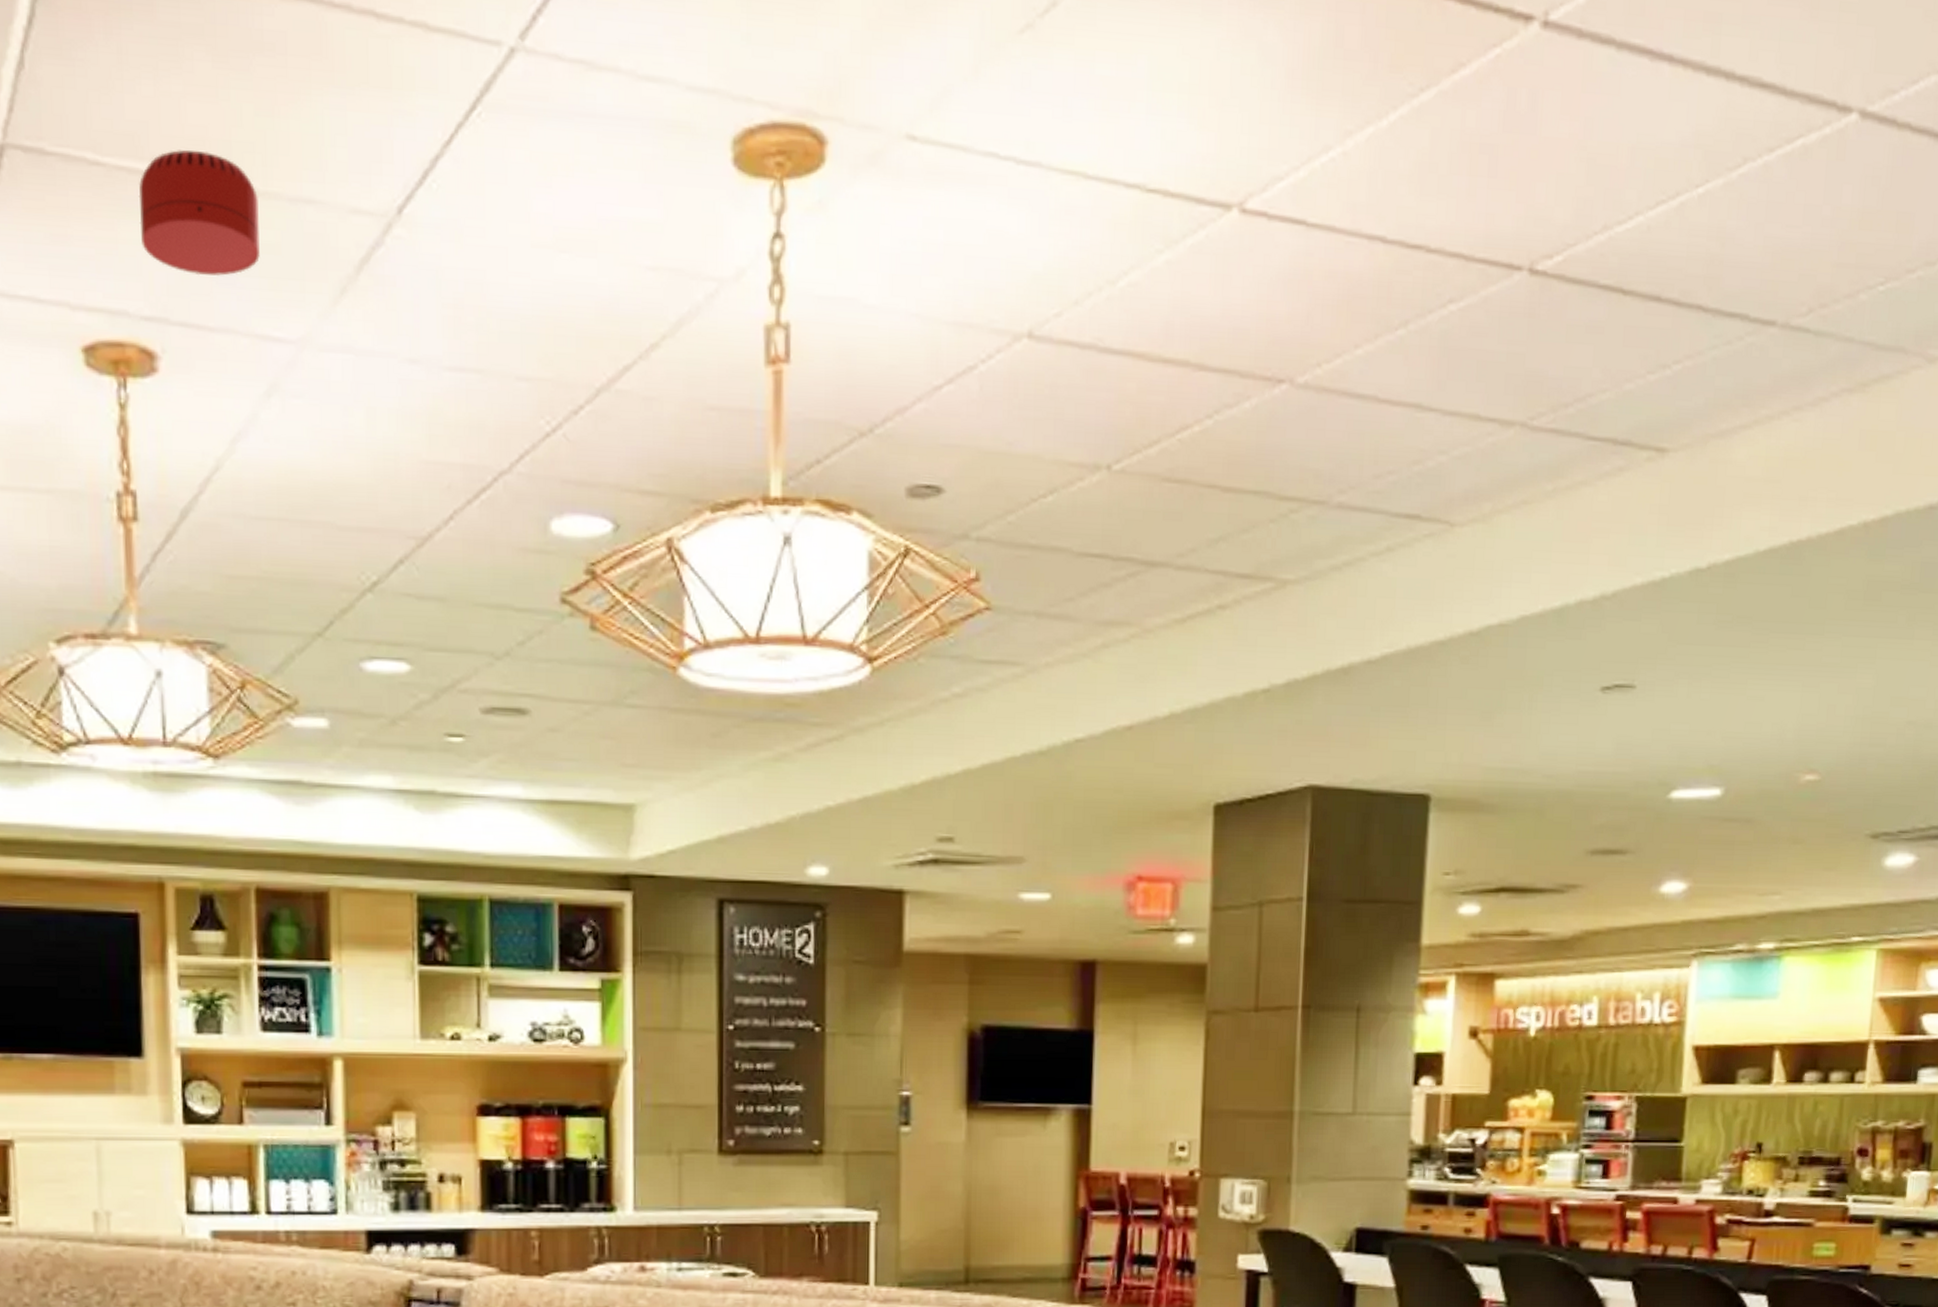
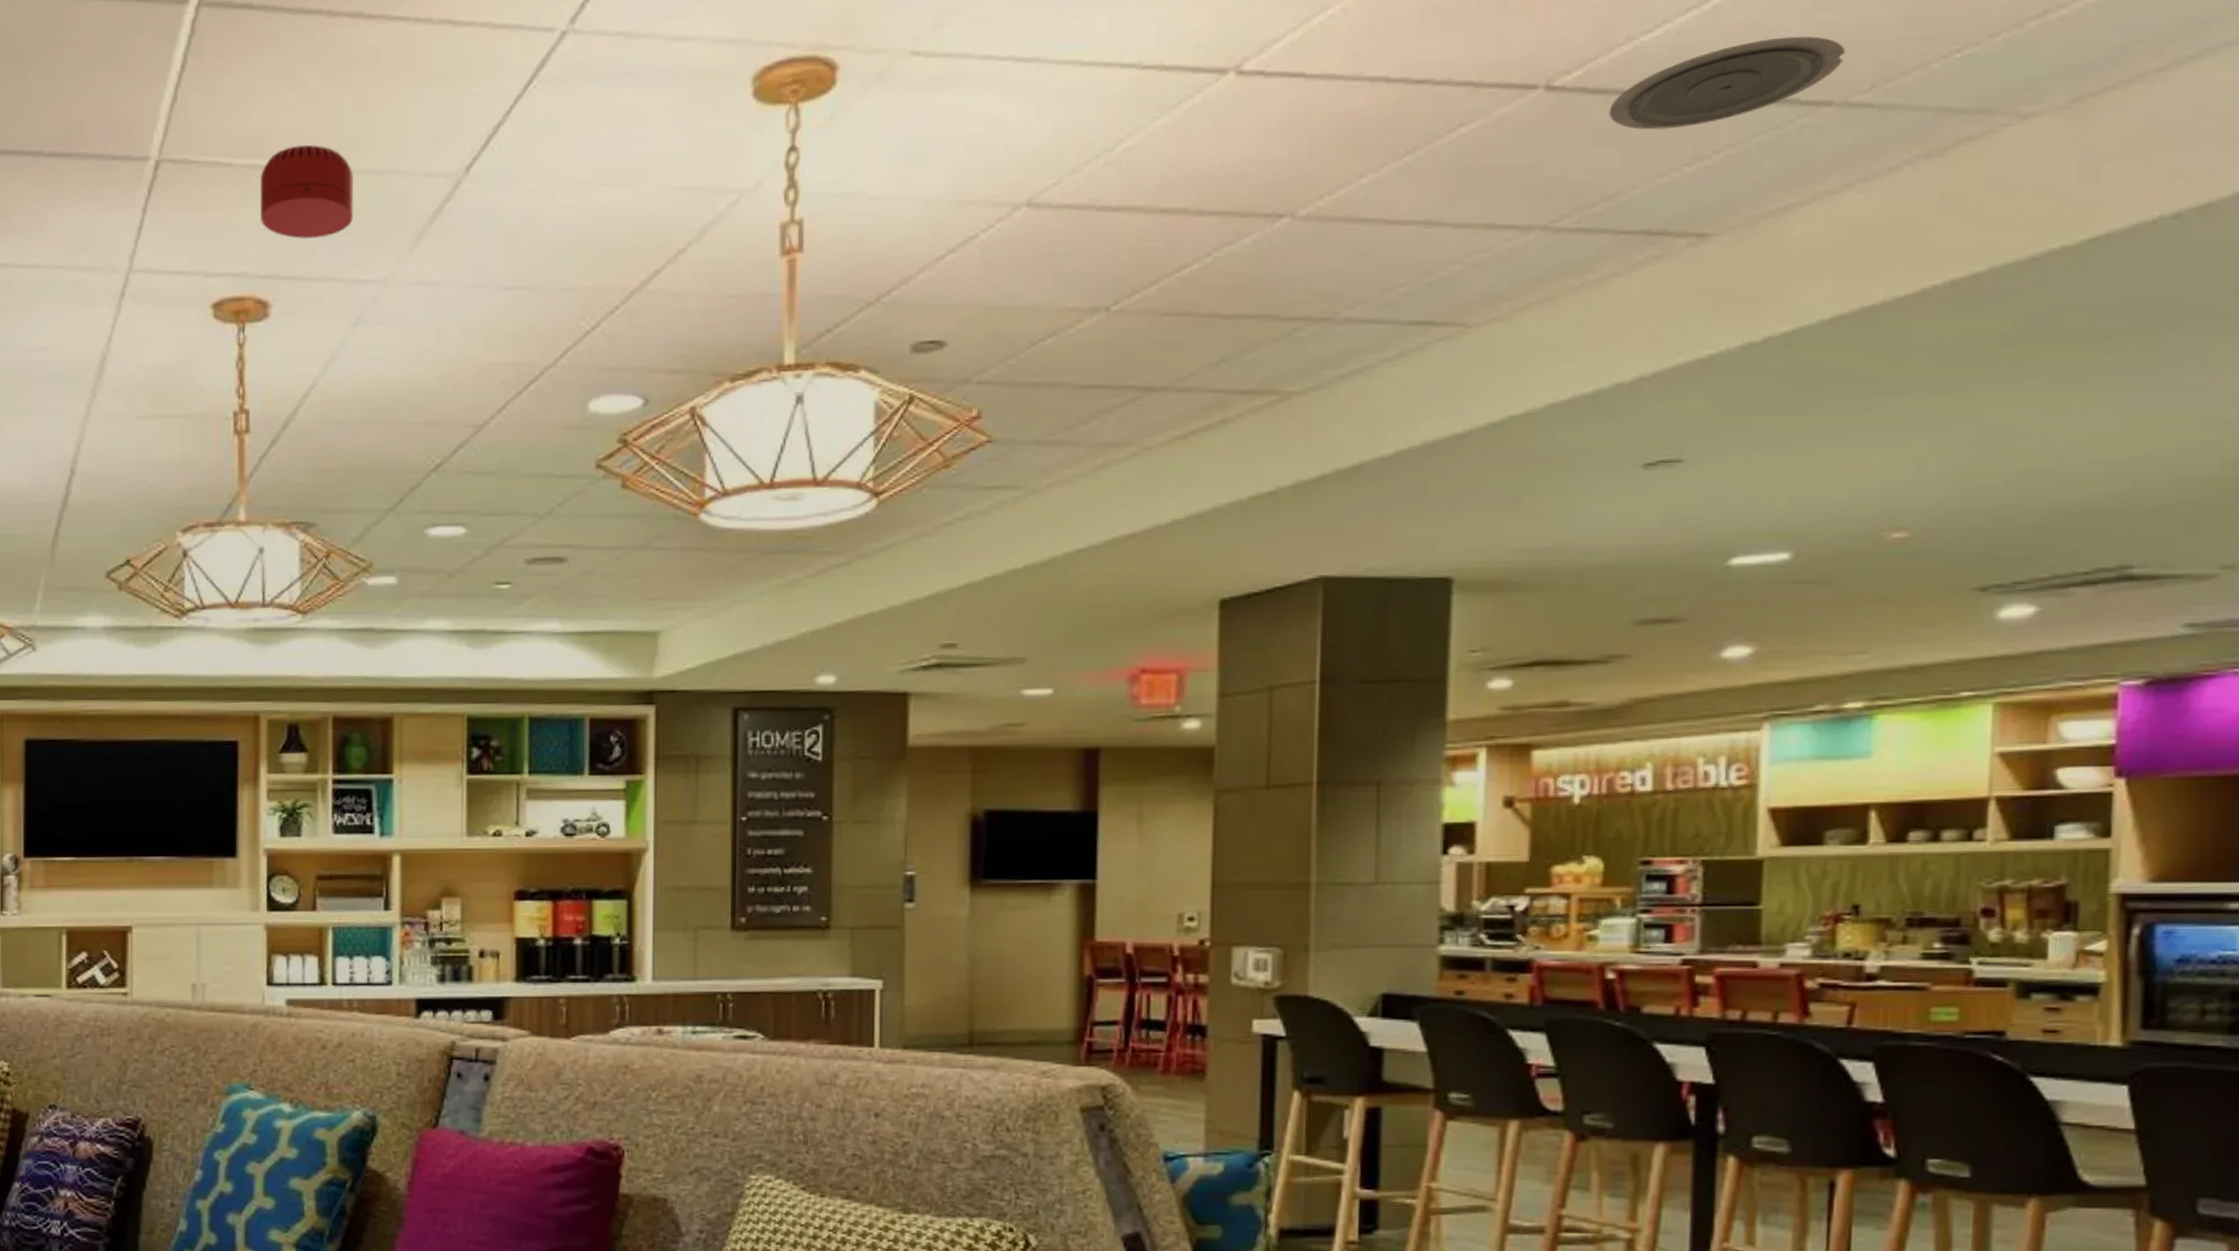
recessed light: none [1584,246,1789,332] -> present [1609,36,1845,130]

